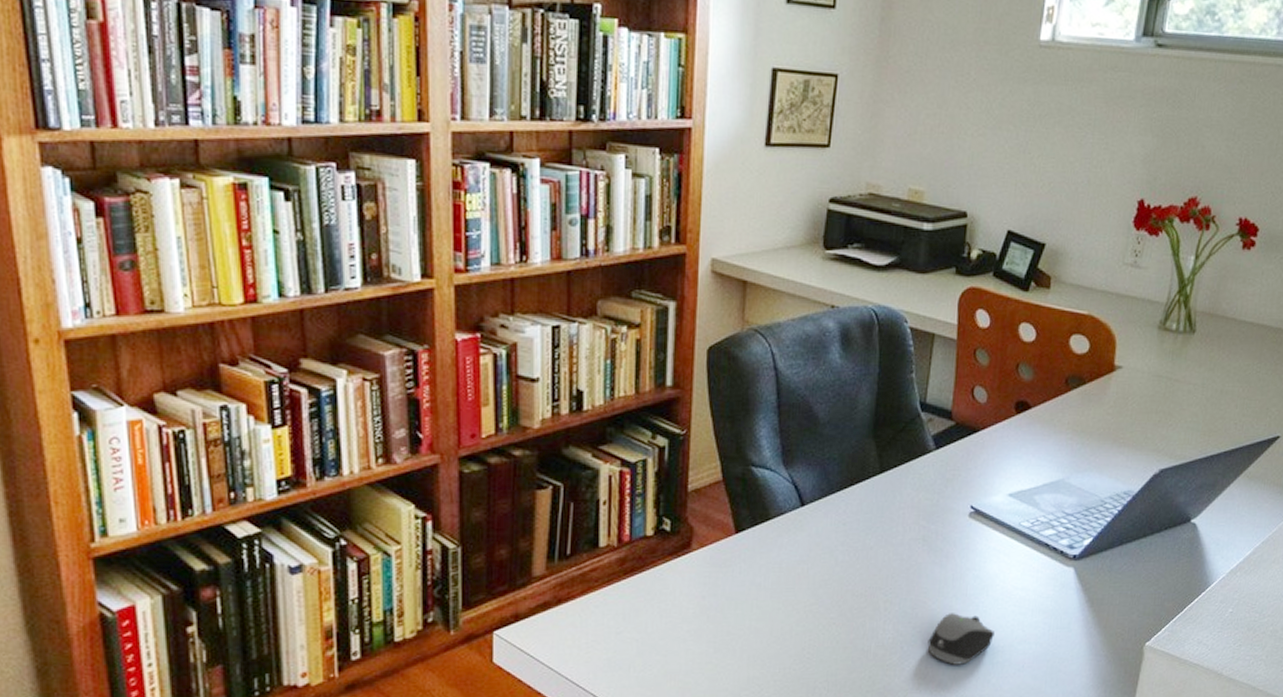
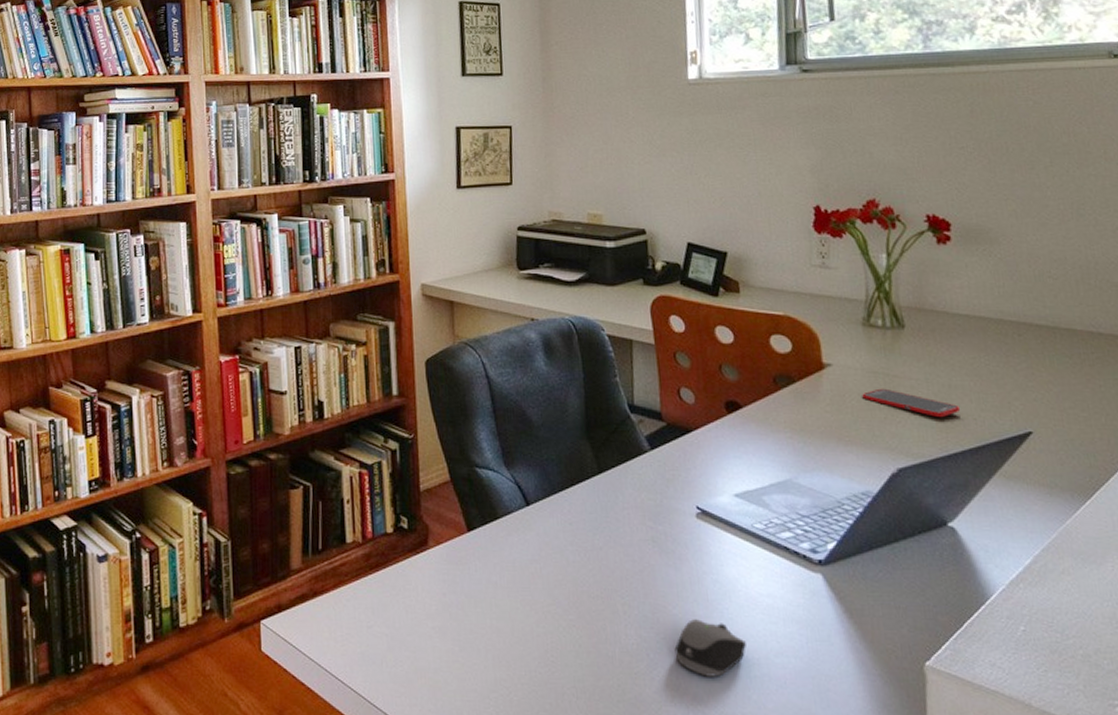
cell phone: none [1143,392,1226,422] -> present [862,388,961,418]

